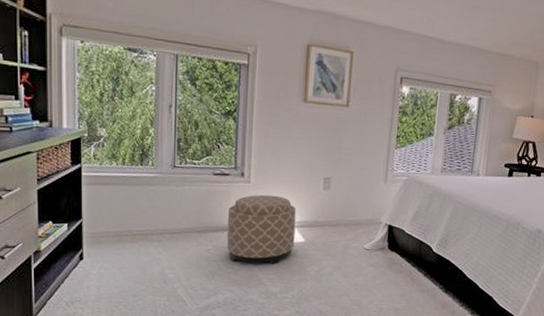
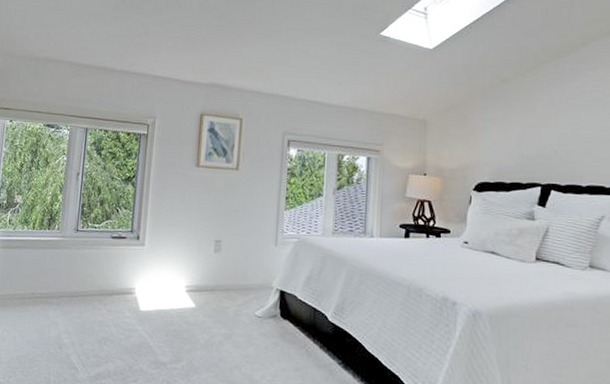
ottoman: present [226,194,297,264] -> none [120,257,188,331]

